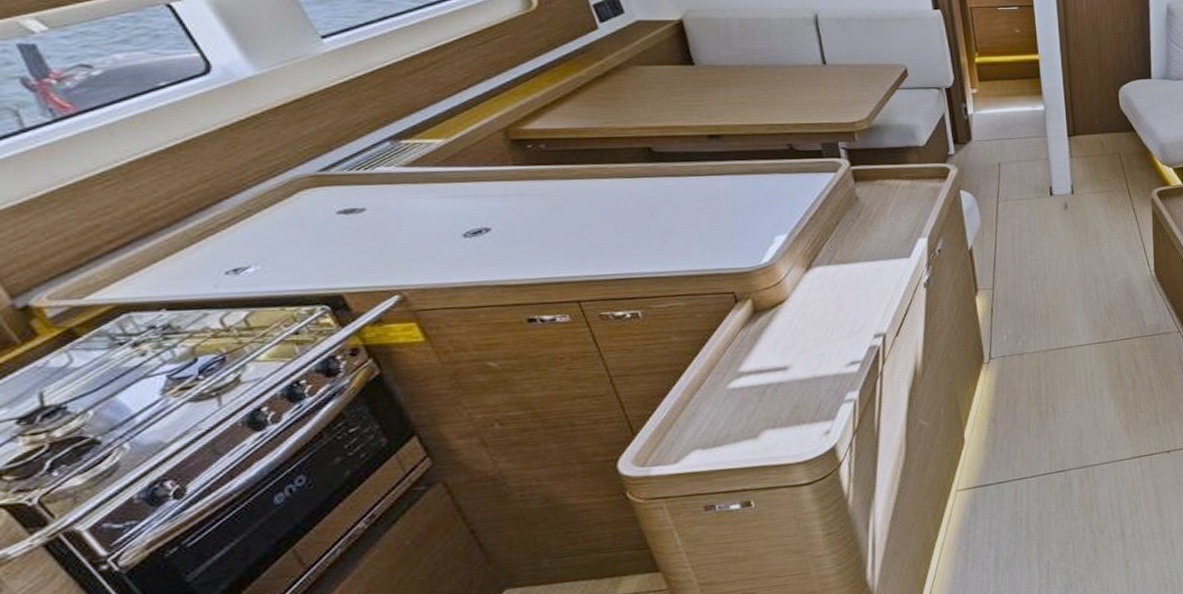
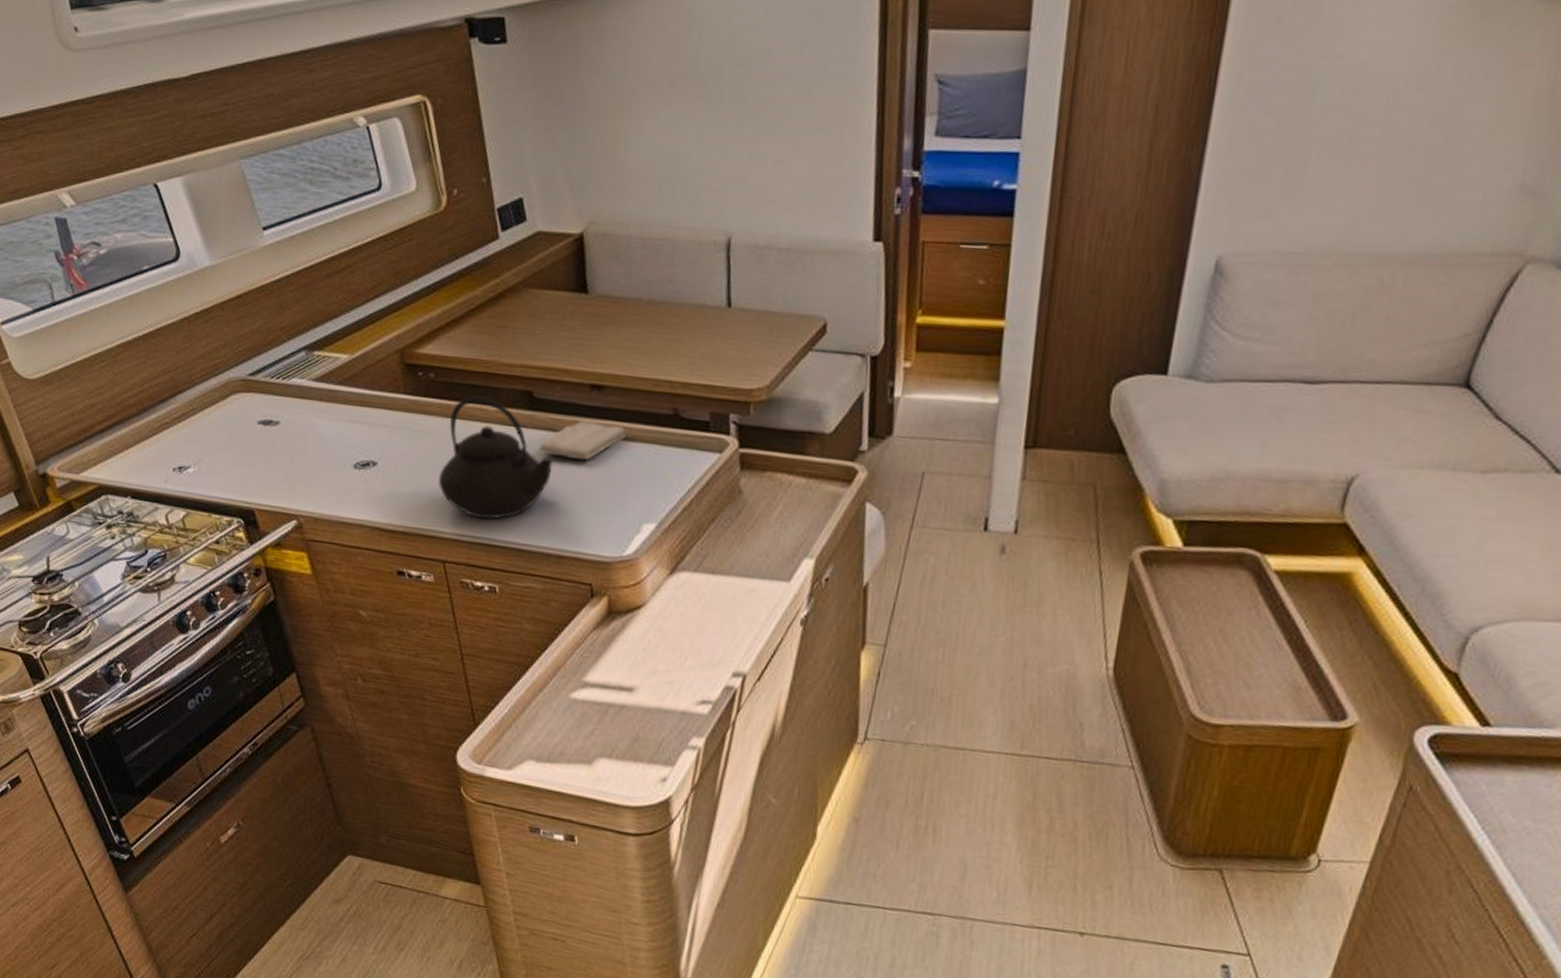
teapot: none [562,157,681,259] -> present [438,395,553,520]
washcloth: none [666,164,748,196] -> present [539,421,626,460]

